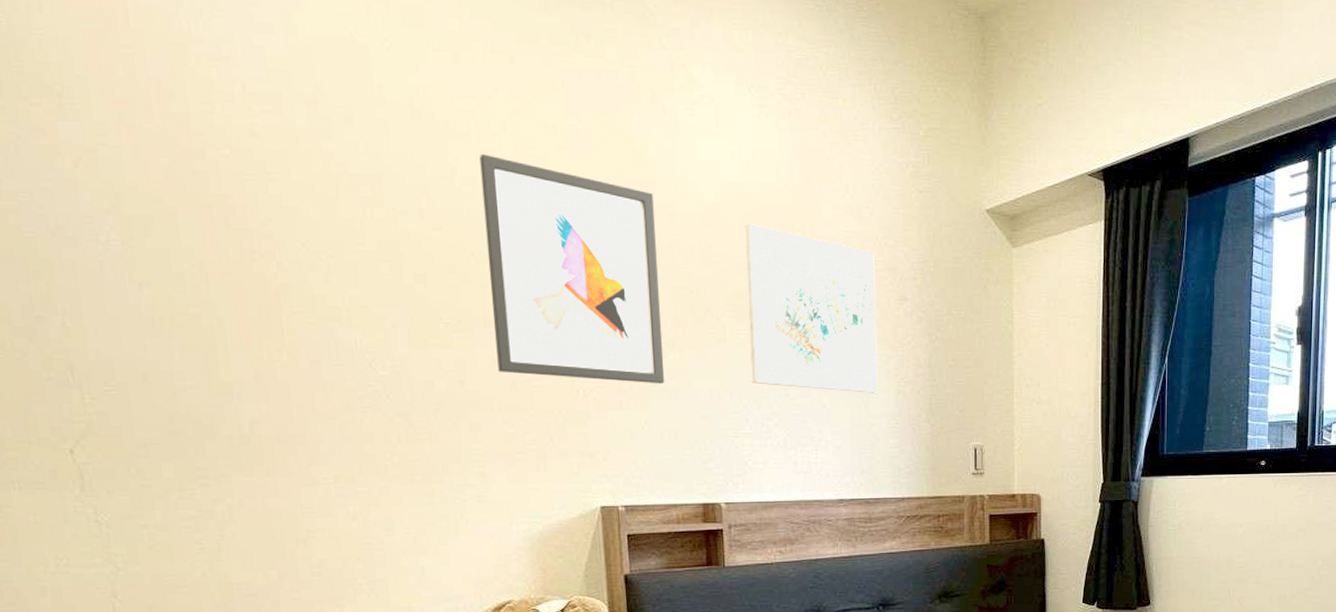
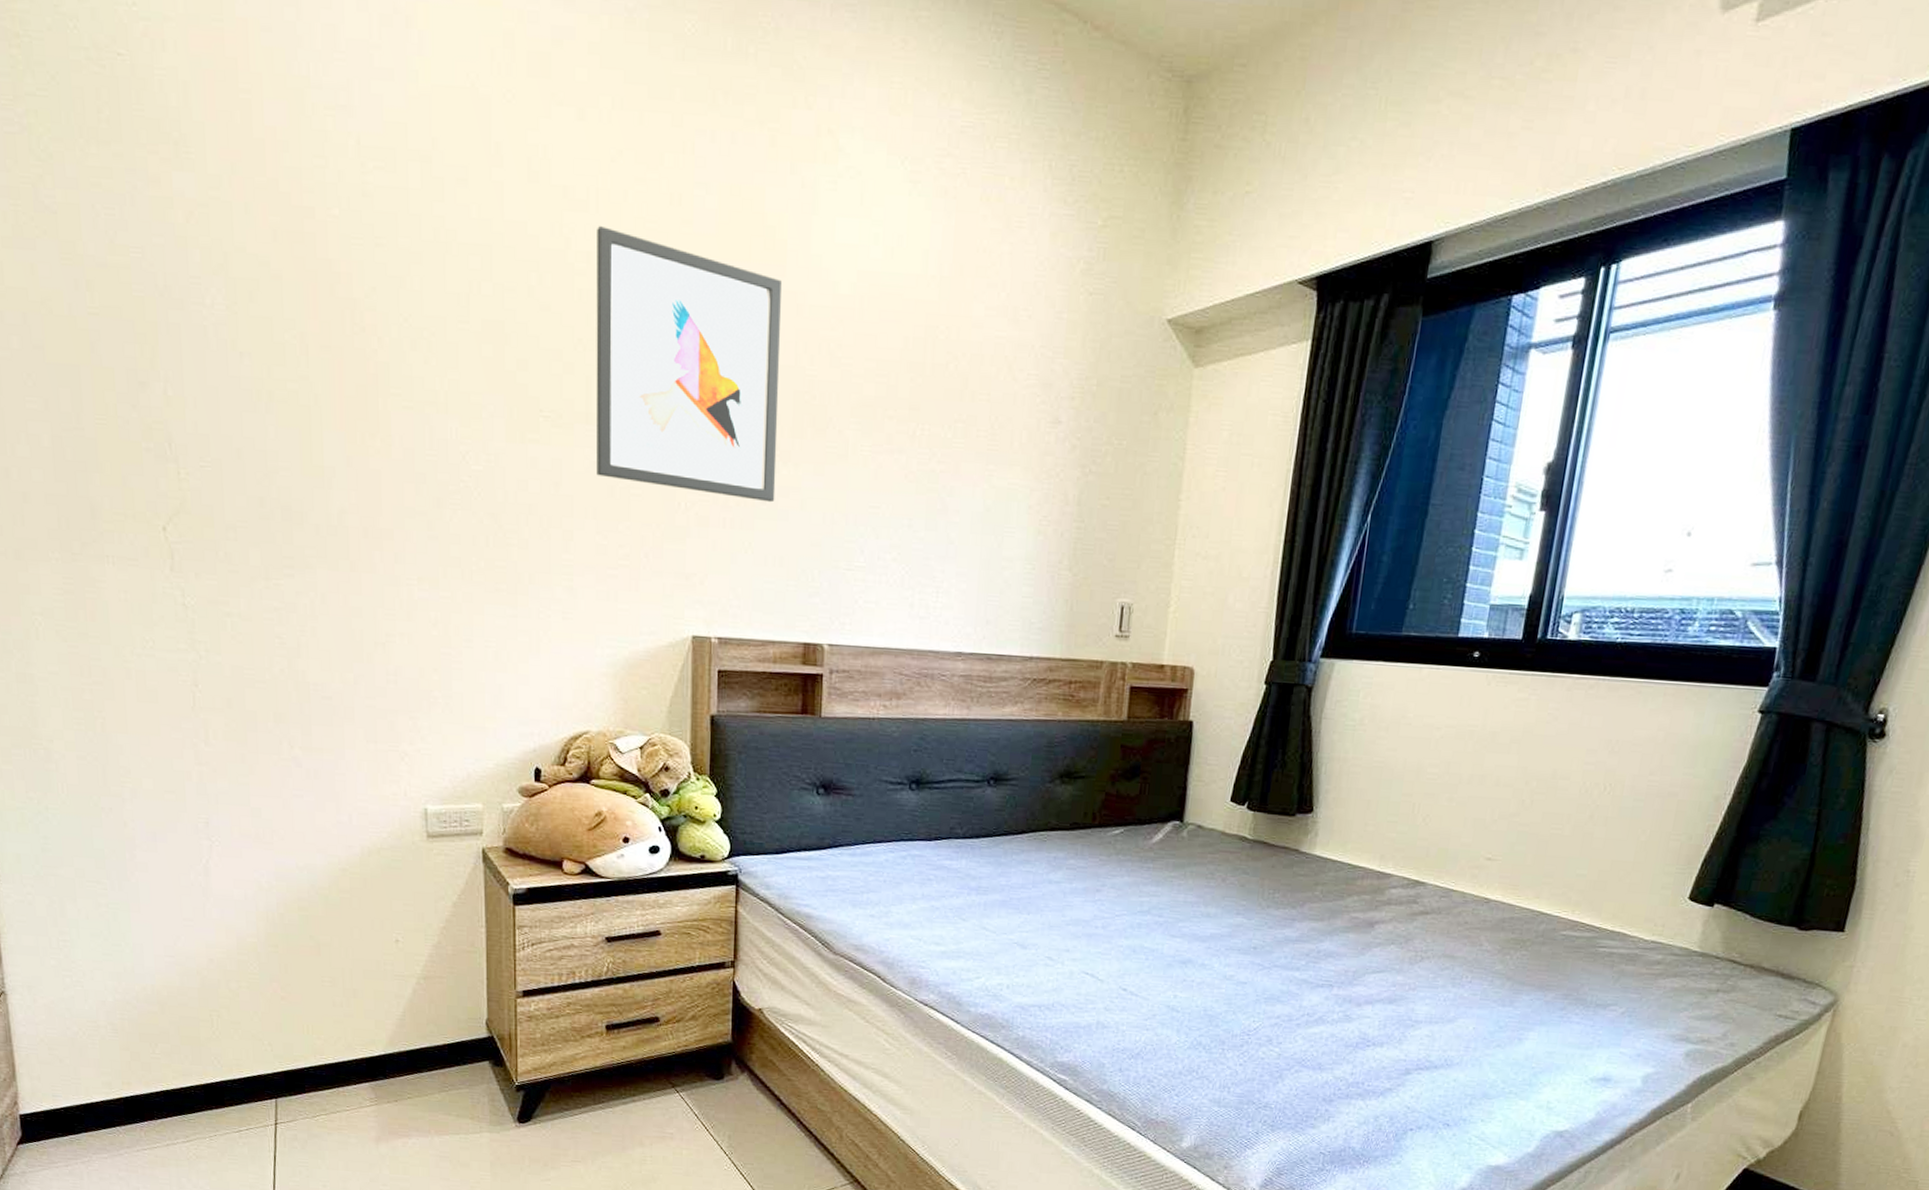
wall art: present [744,224,878,393] -> none [872,322,1028,531]

